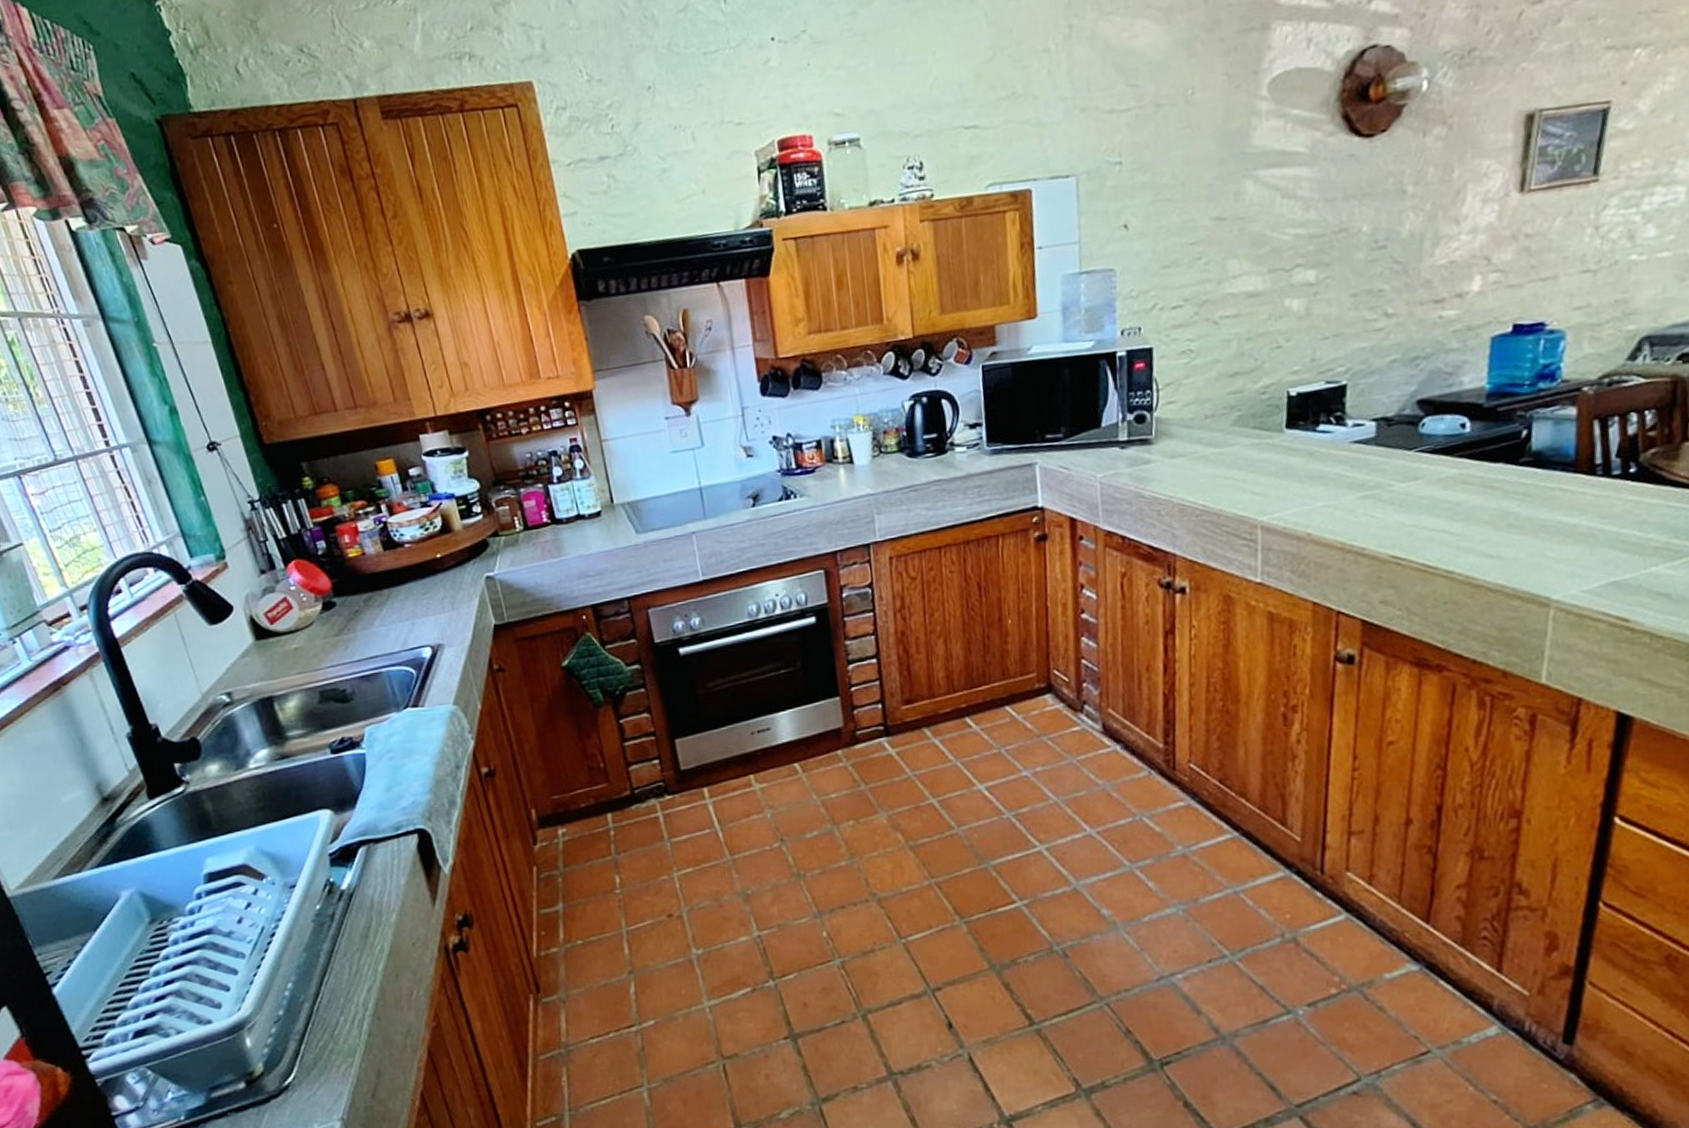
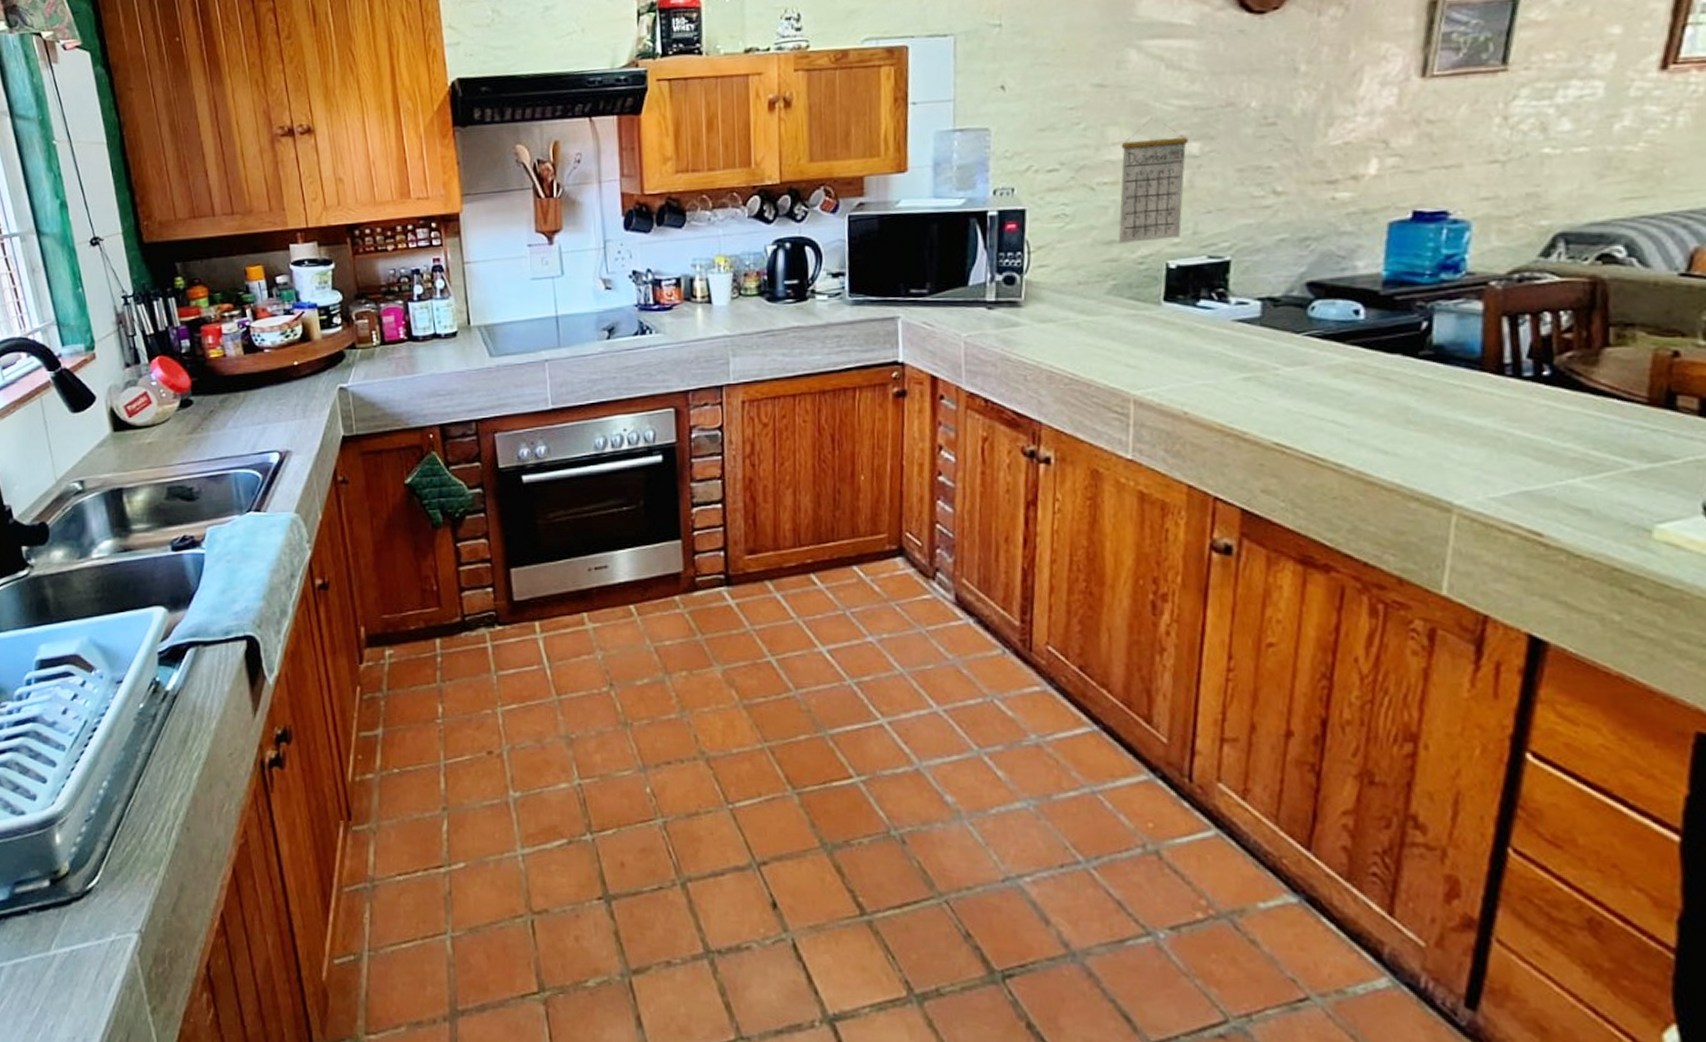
calendar: none [1241,248,1305,375] -> present [1118,117,1189,243]

